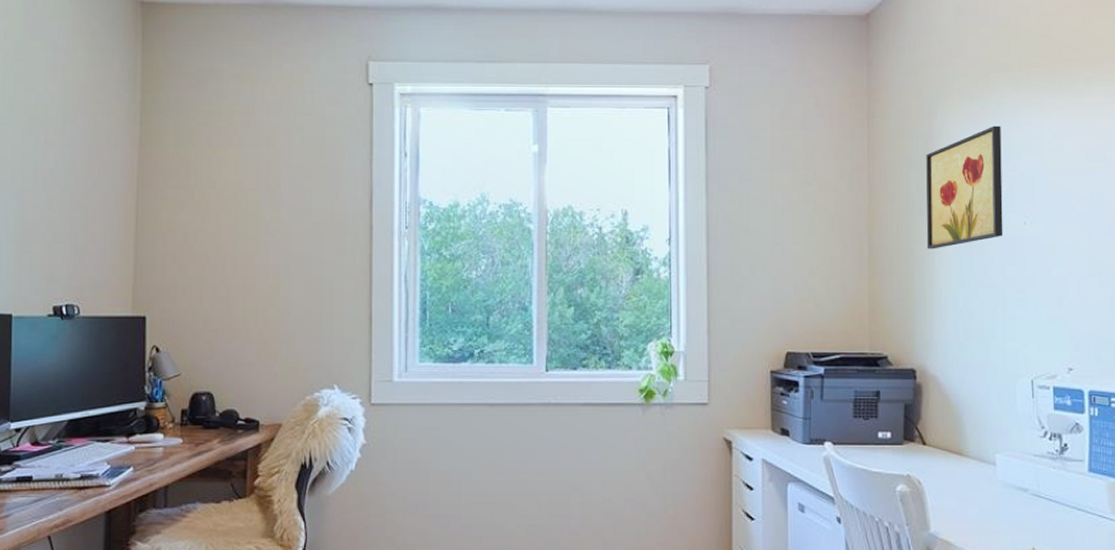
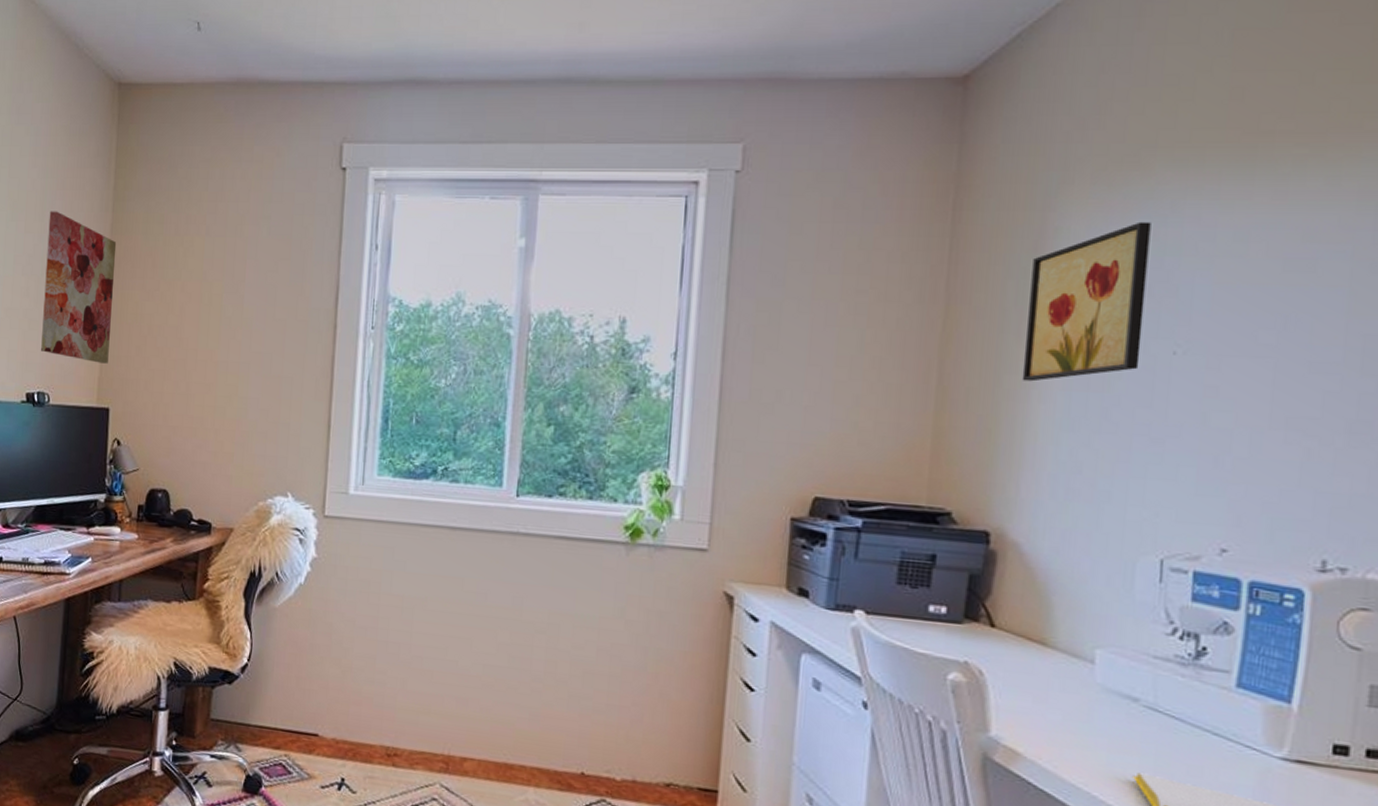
wall art: none [68,124,146,273] -> present [41,211,117,364]

